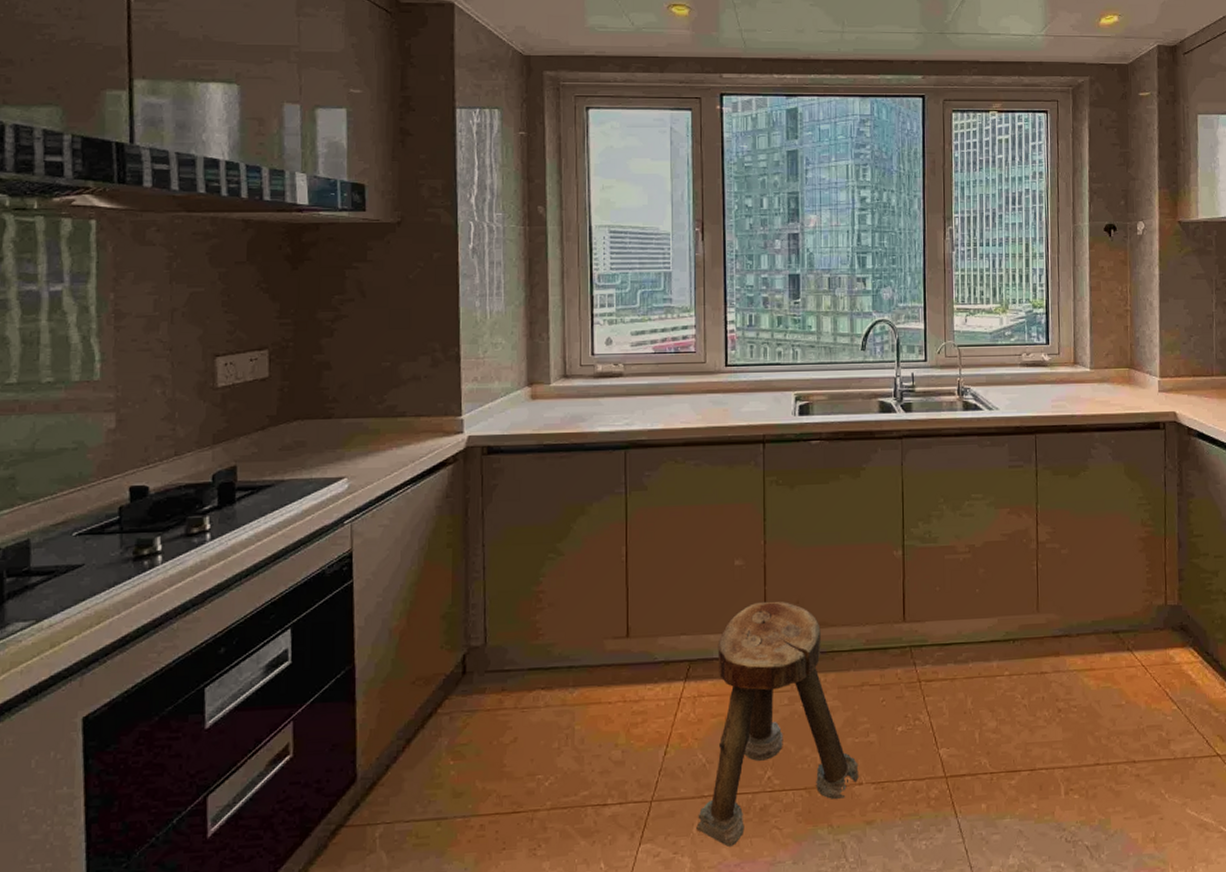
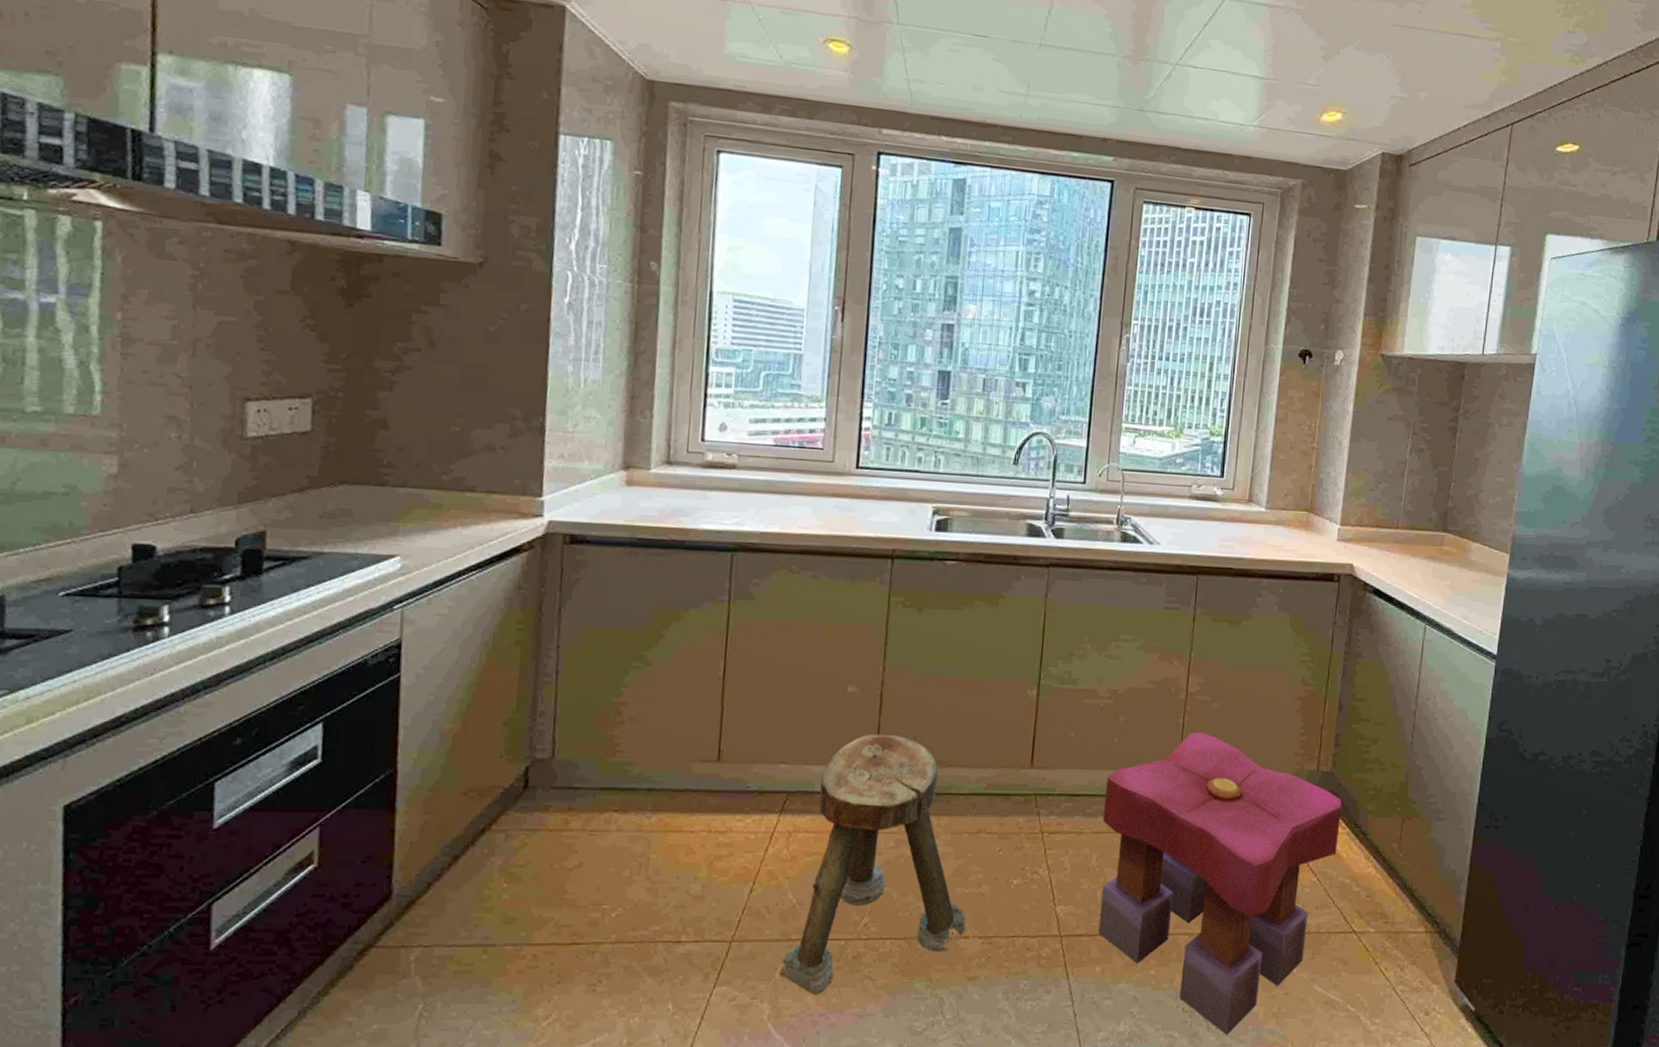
stool: none [972,577,1193,862] -> present [1098,732,1342,1035]

